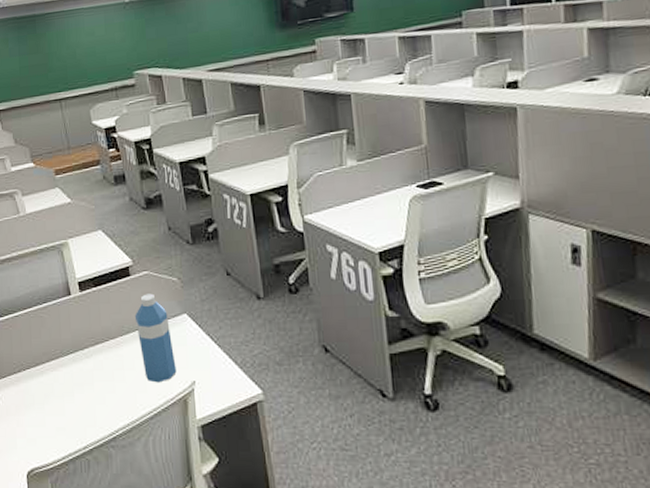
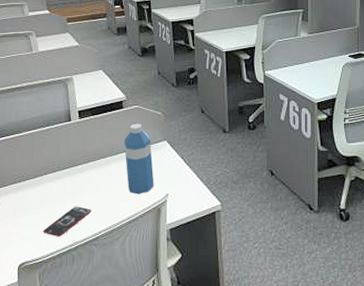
smartphone: none [51,399,104,437] -> present [43,206,91,237]

